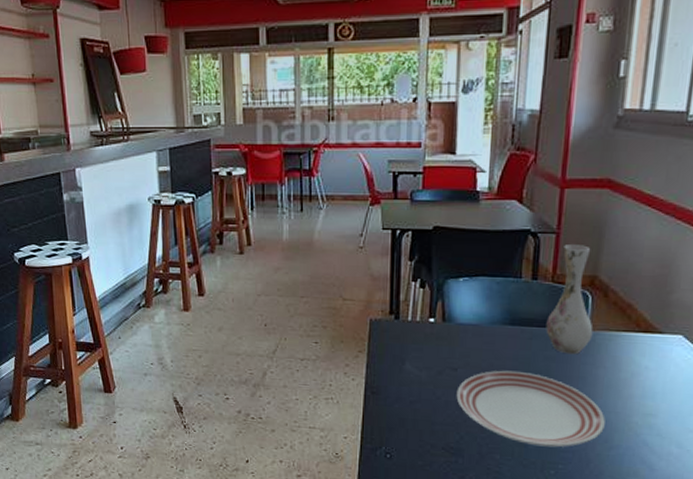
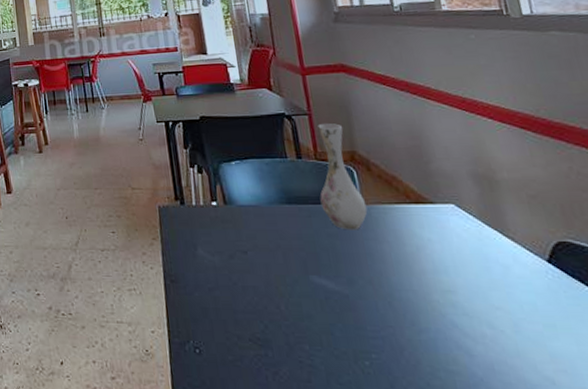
dinner plate: present [456,370,605,448] -> none [251,250,407,334]

